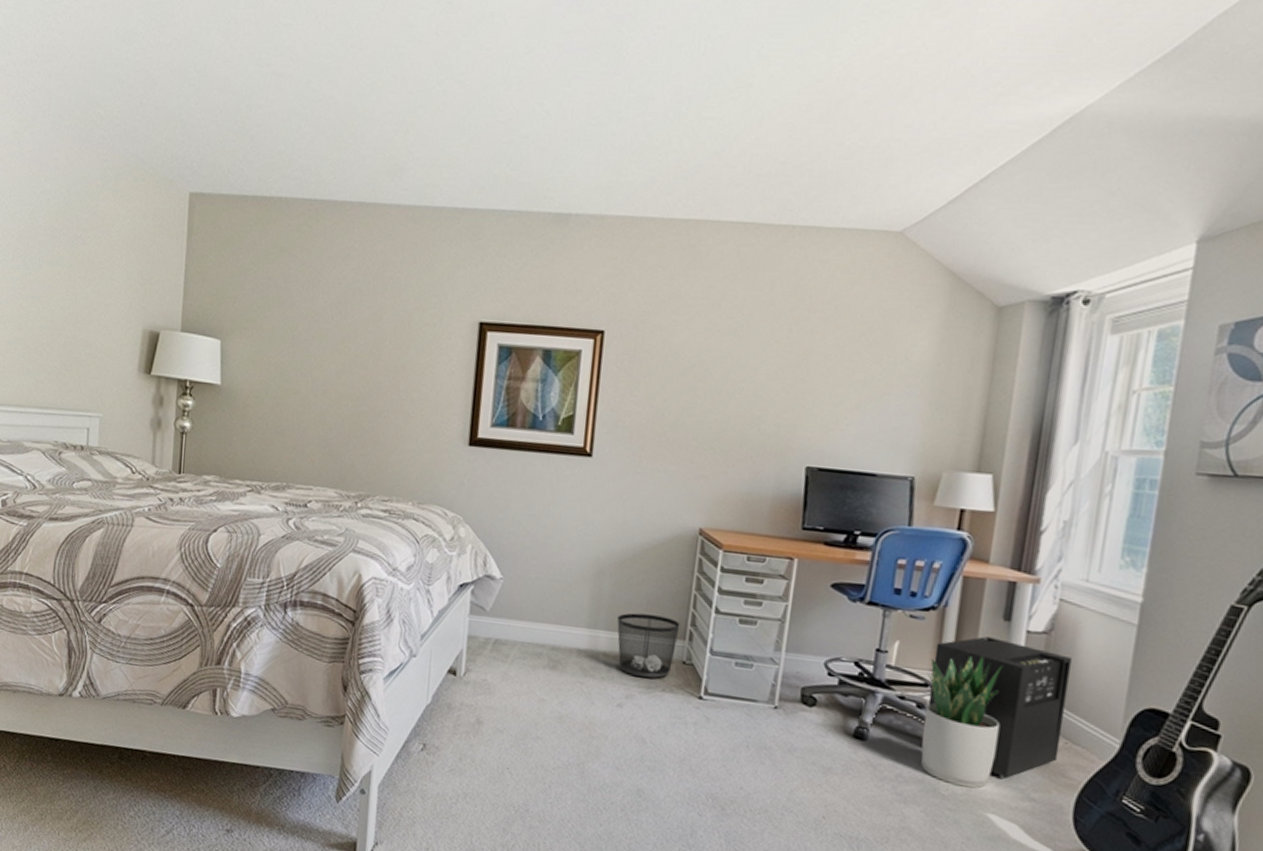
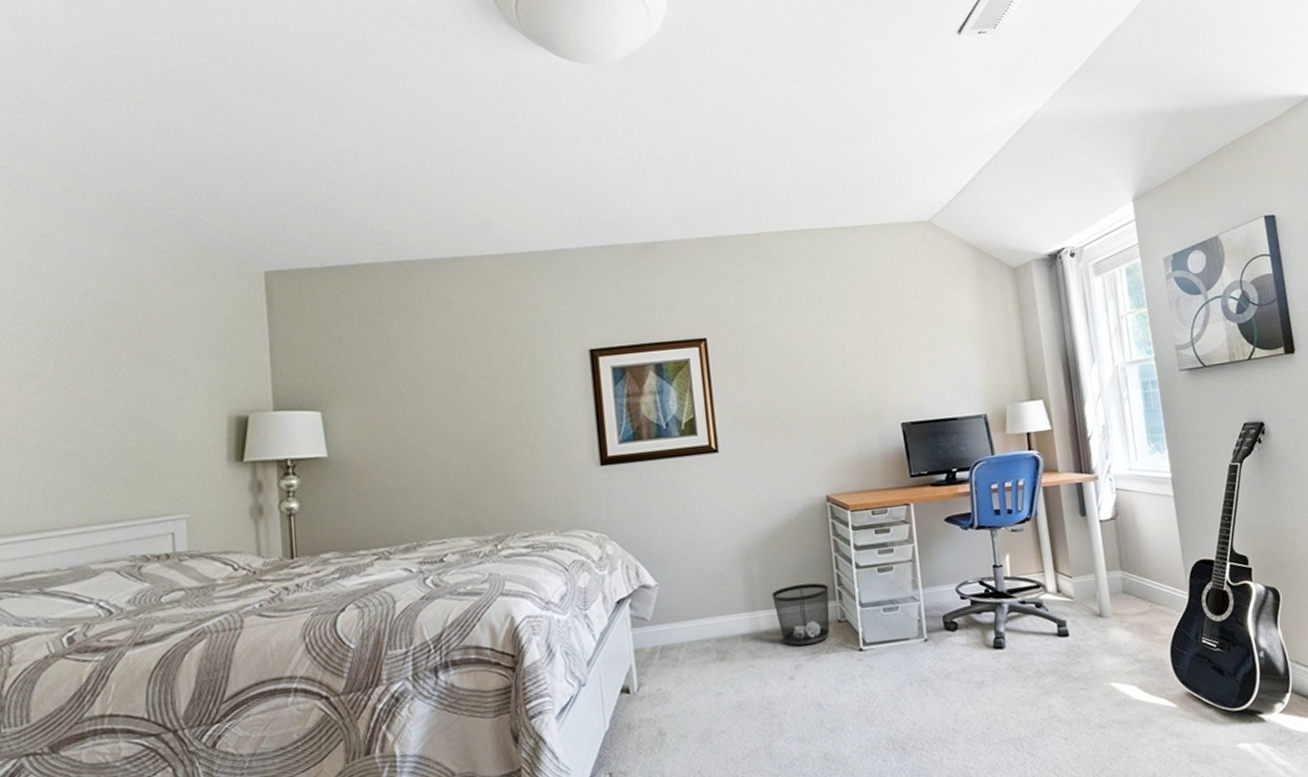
planter: present [920,656,1004,789] -> none [1036,550,1106,667]
amplifier: present [928,635,1073,780] -> none [1037,532,1149,650]

